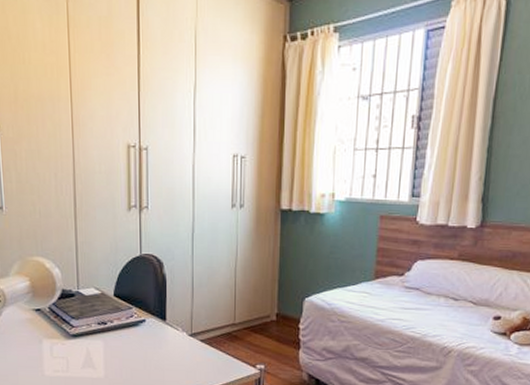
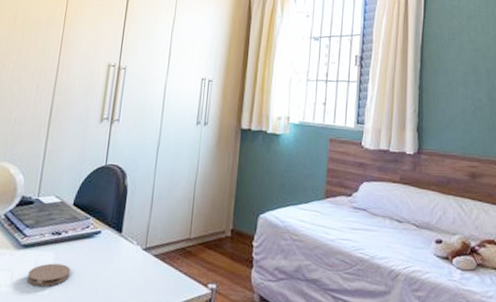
coaster: none [81,350,121,371] -> present [27,263,70,286]

